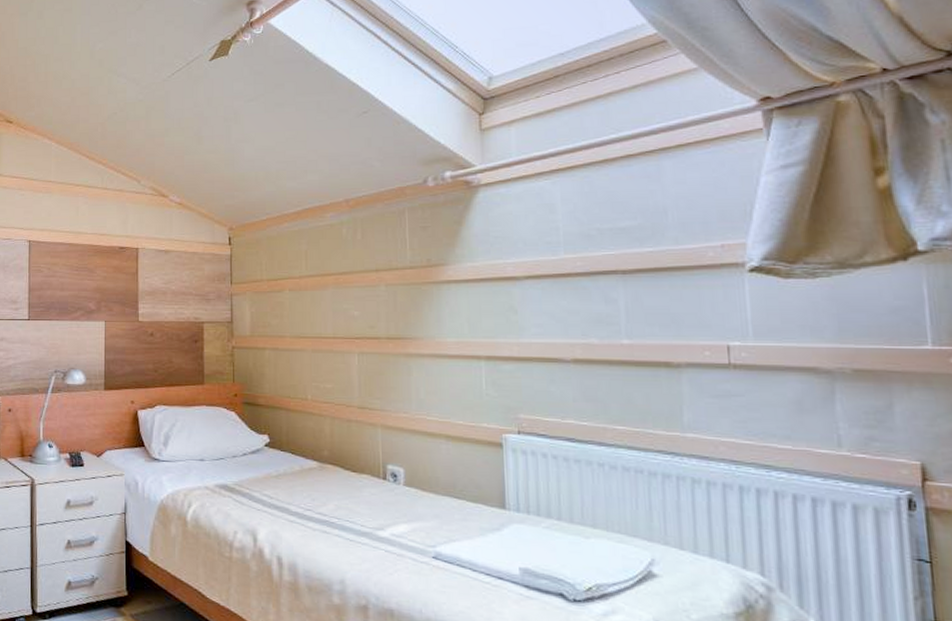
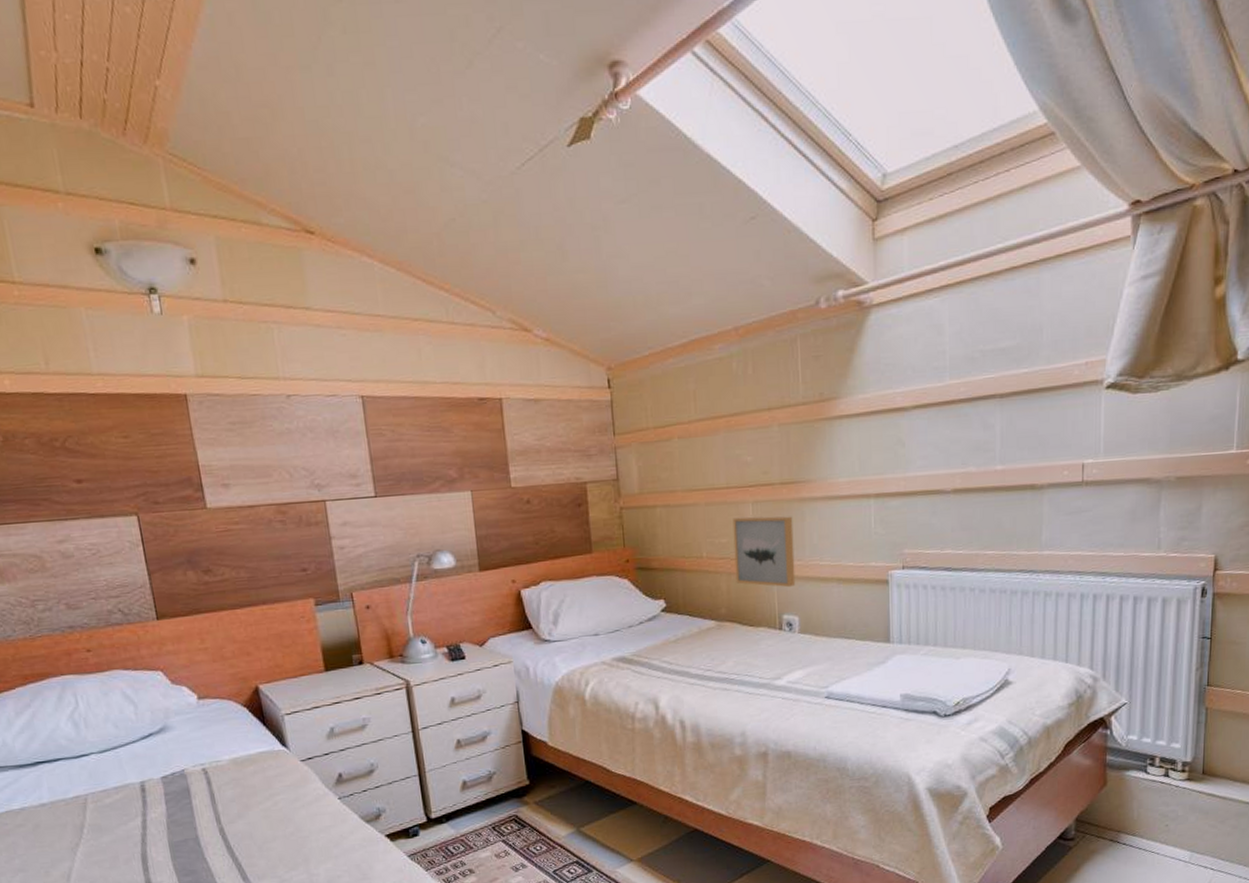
wall art: none [338,366,401,439] -> present [732,516,796,588]

